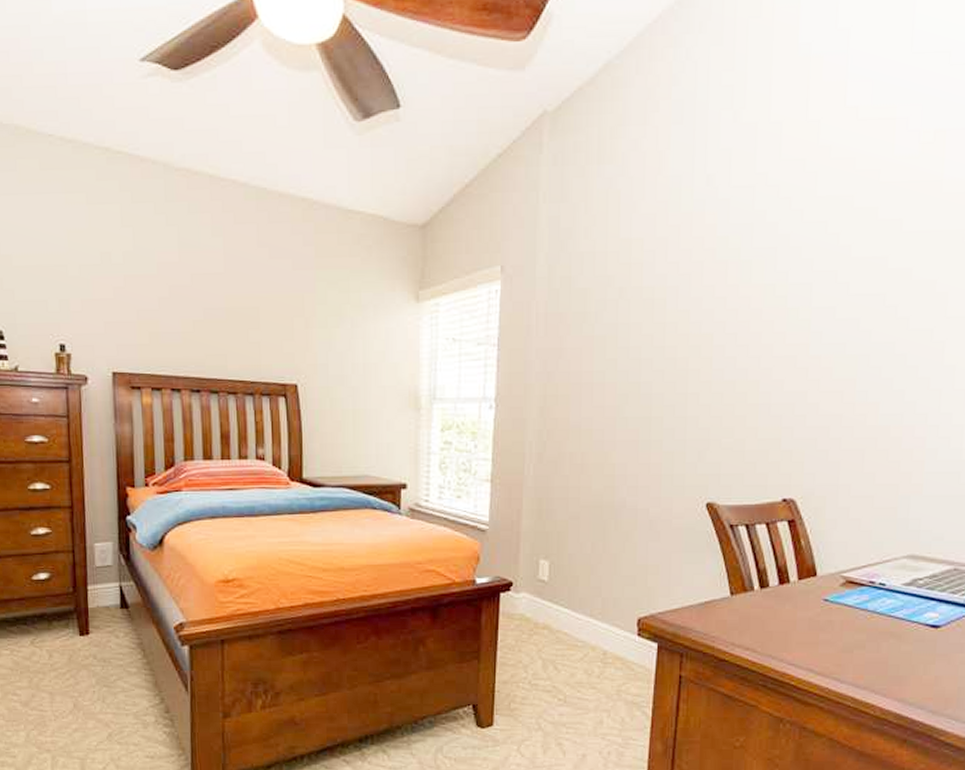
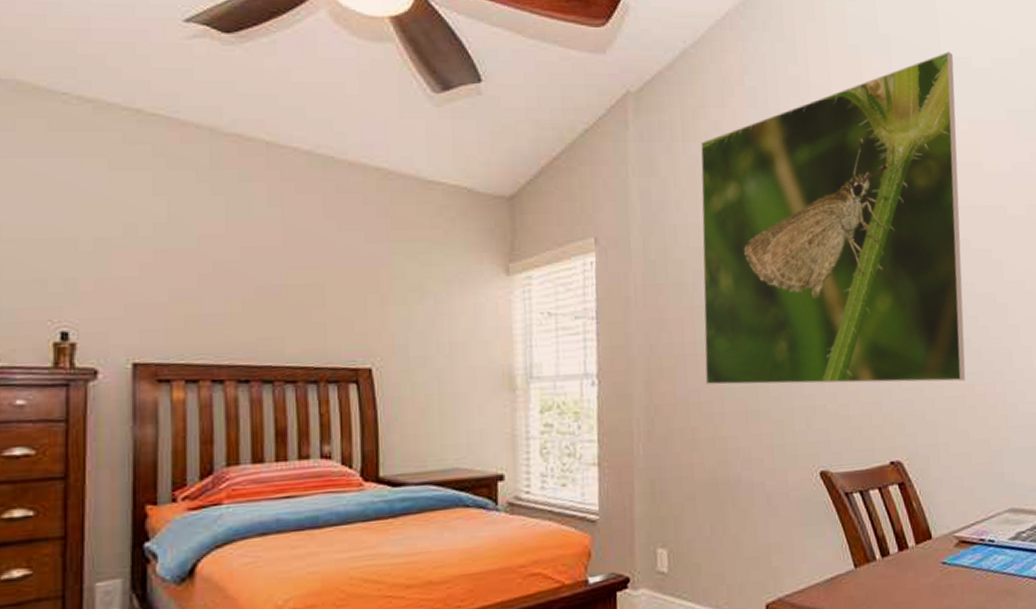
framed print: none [599,44,928,423] -> present [701,51,966,385]

